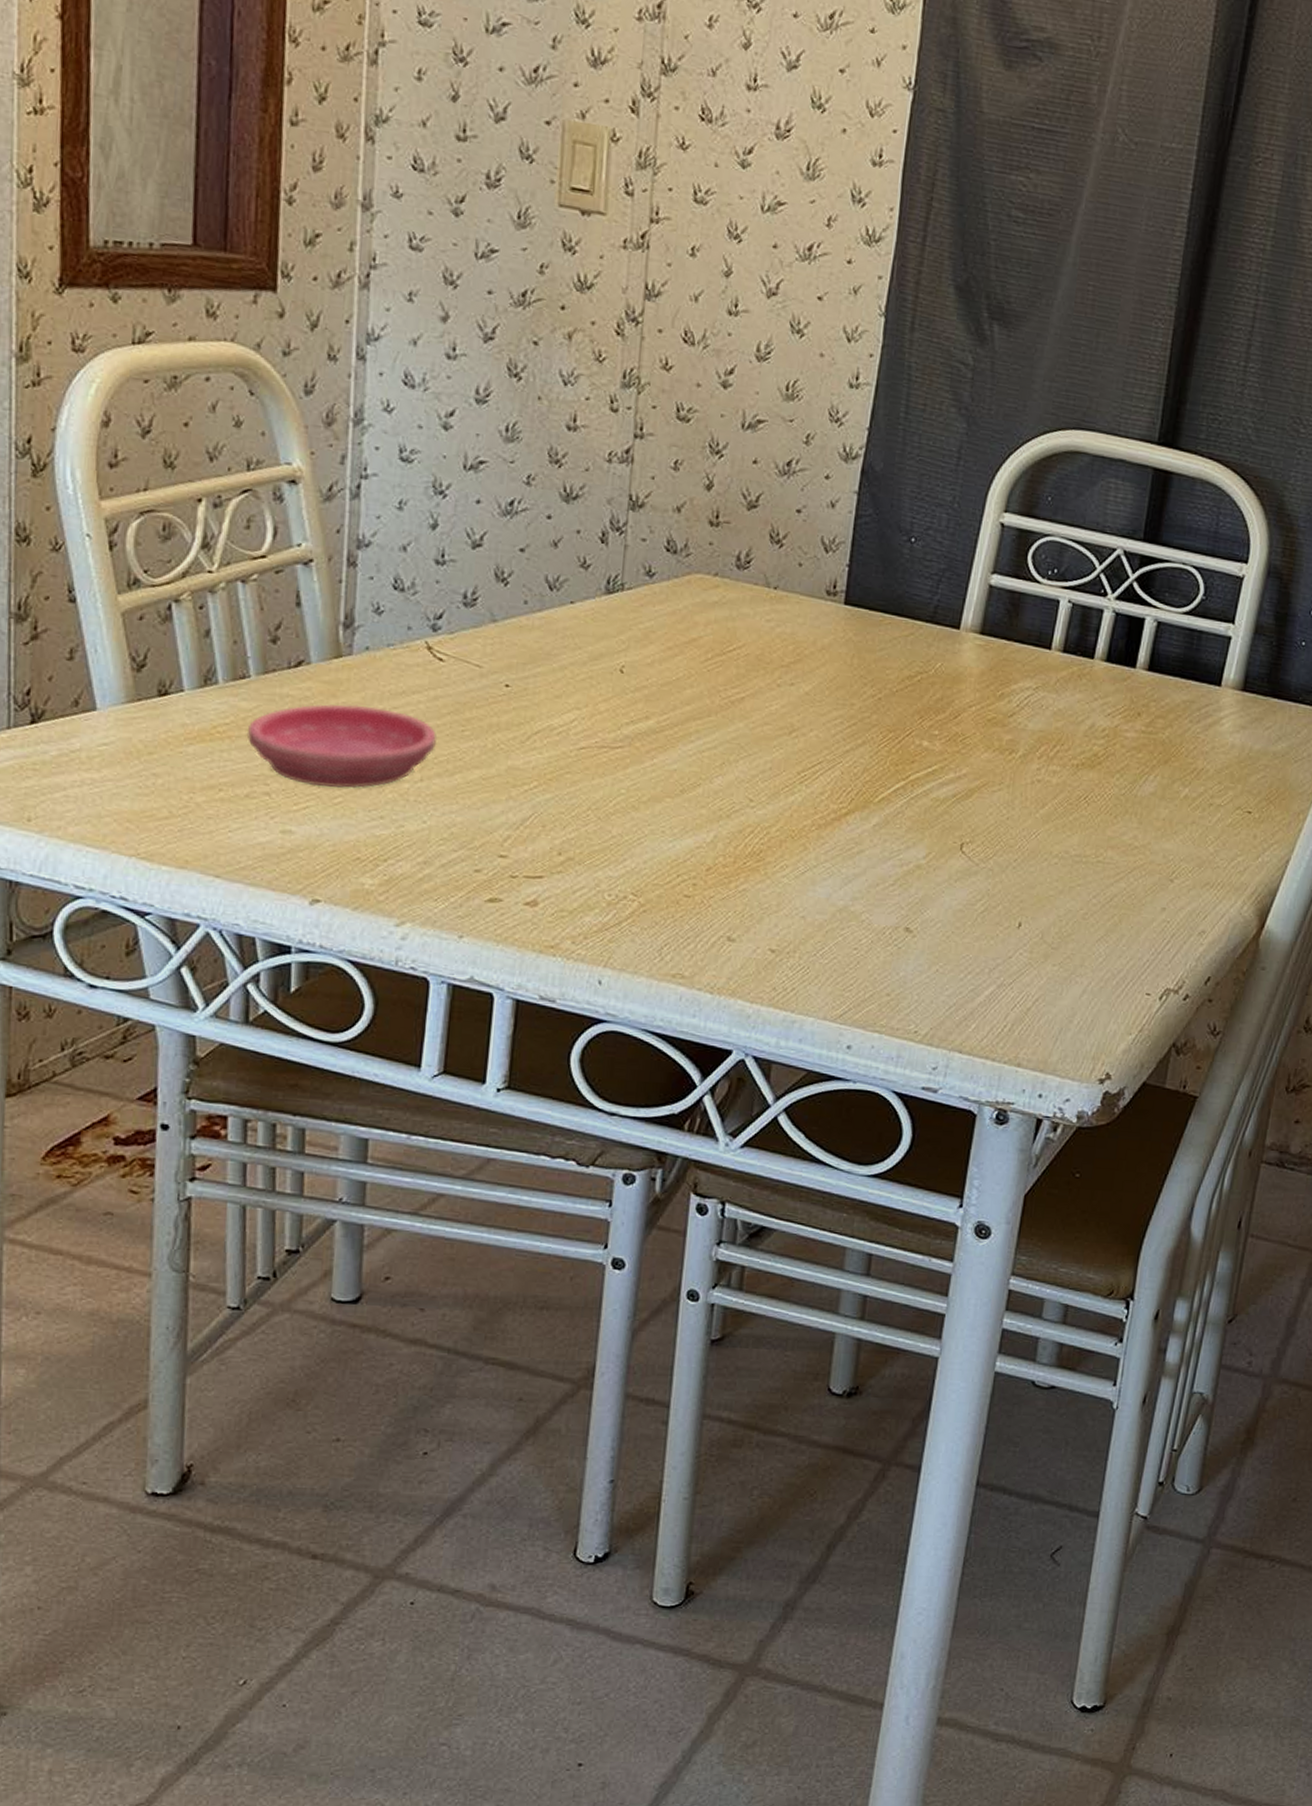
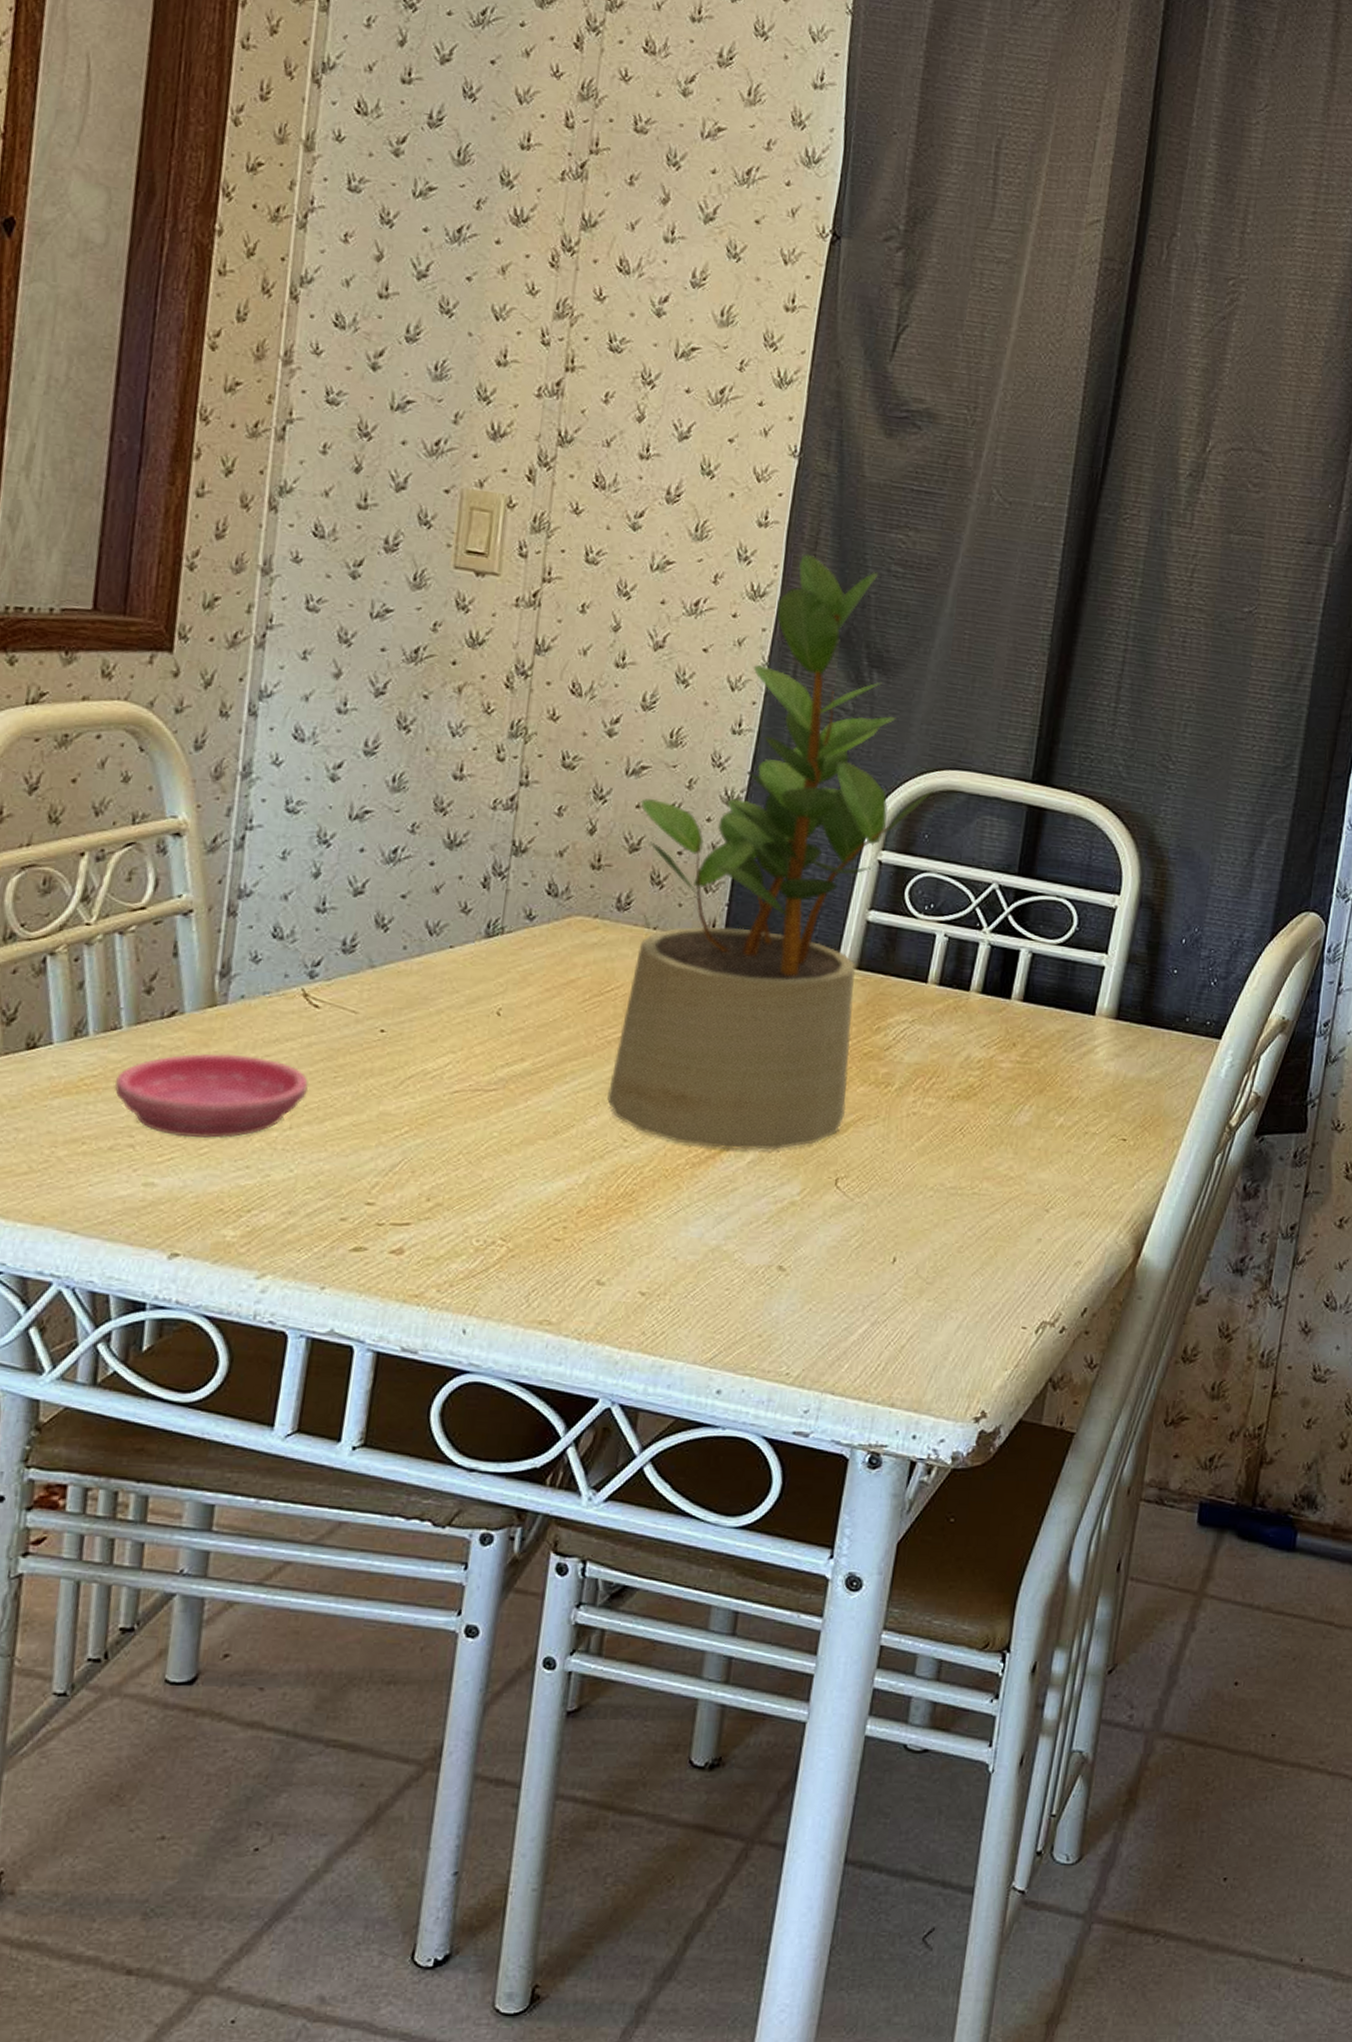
potted plant: none [731,196,1059,814] -> present [606,553,936,1150]

